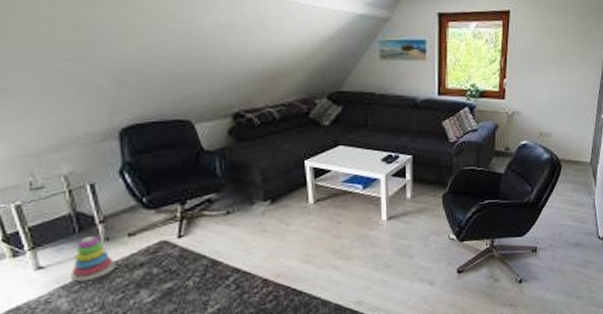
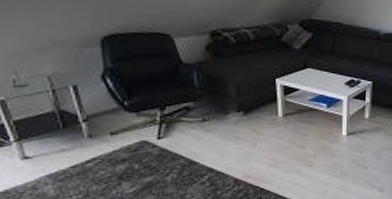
stacking toy: present [70,236,116,282] -> none [55,133,99,172]

